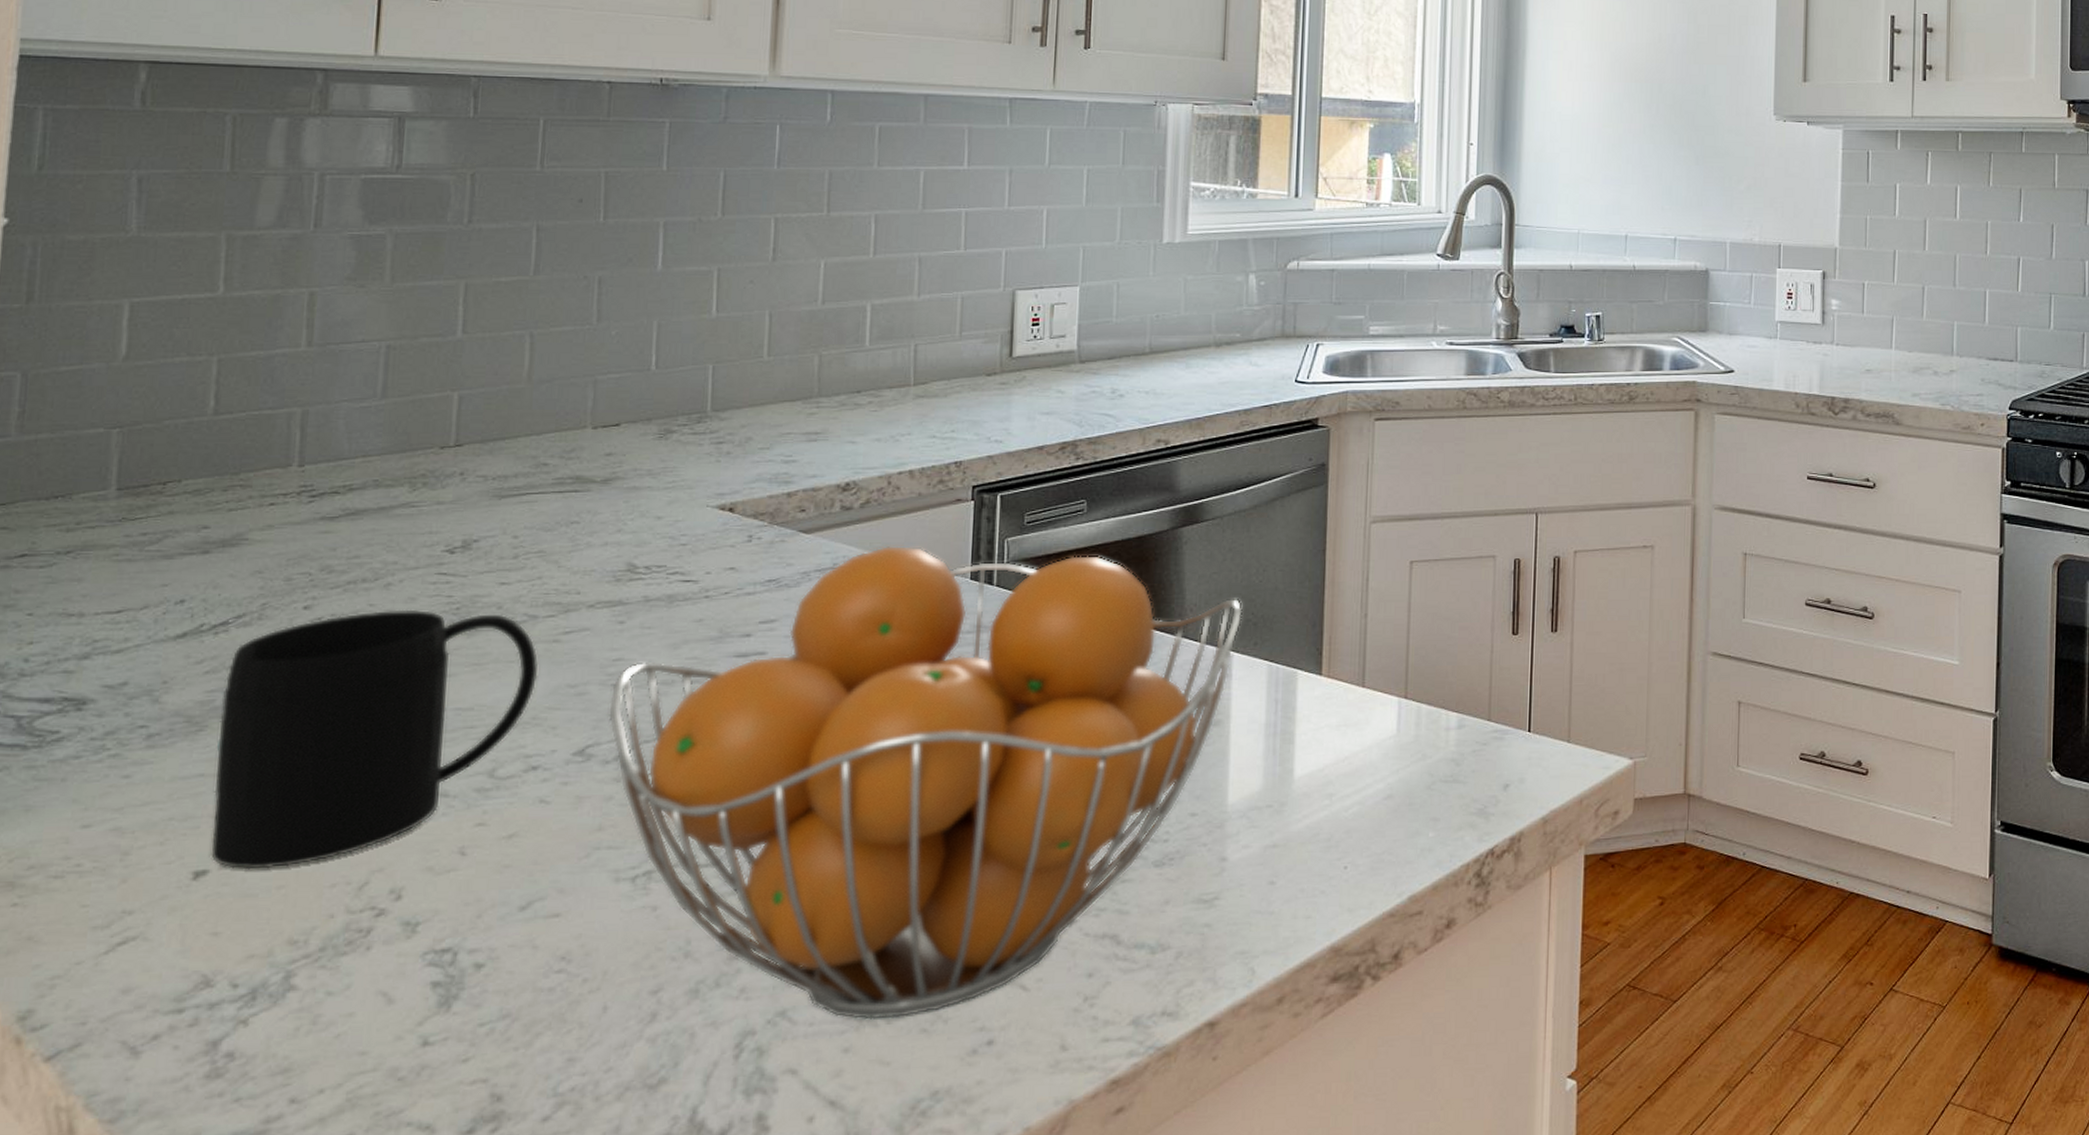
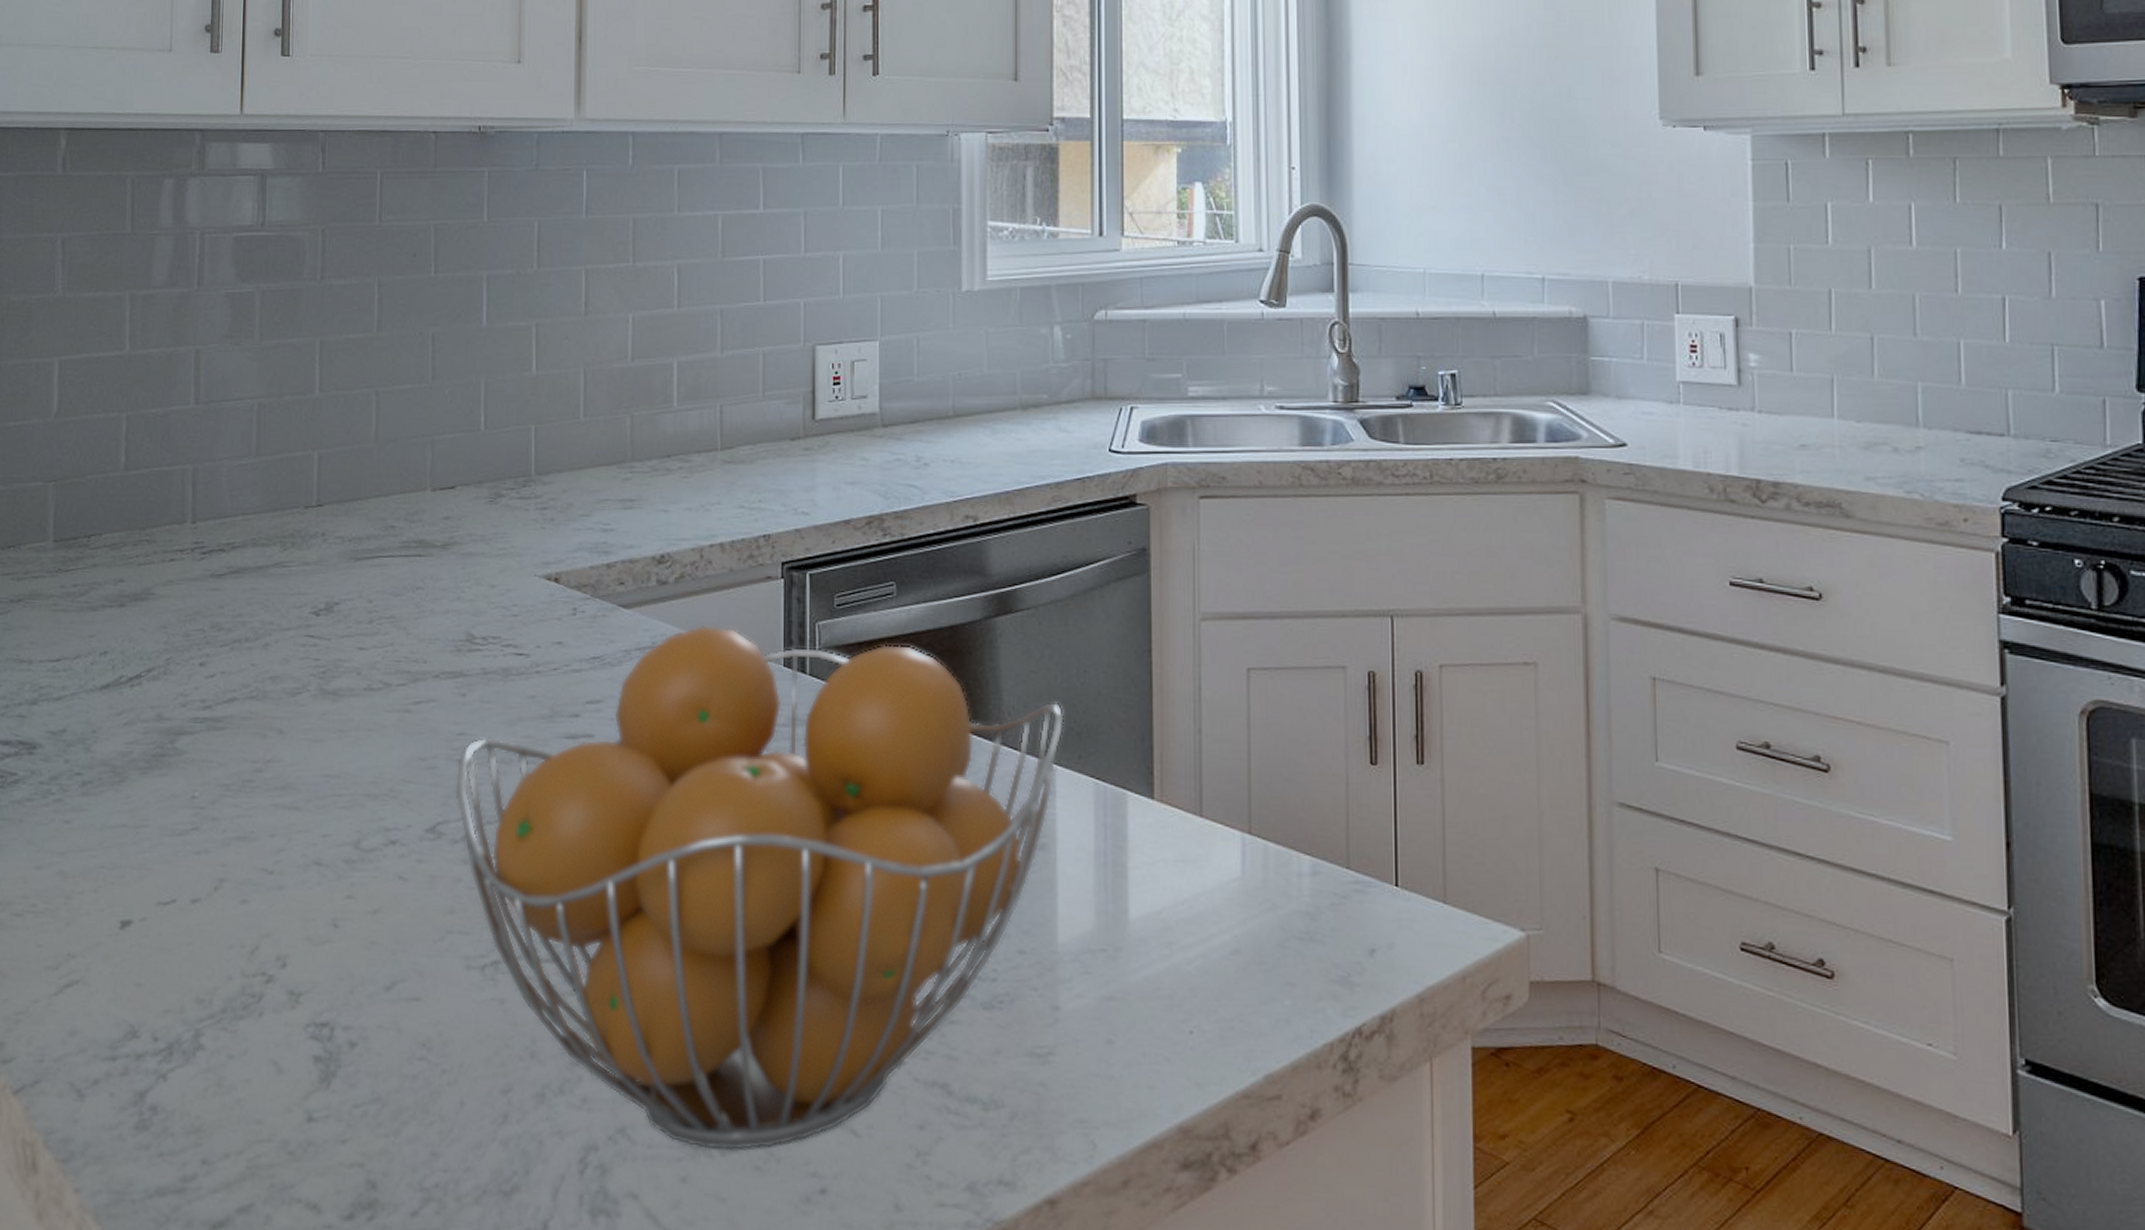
mug: present [211,610,538,870] -> none [133,671,393,925]

